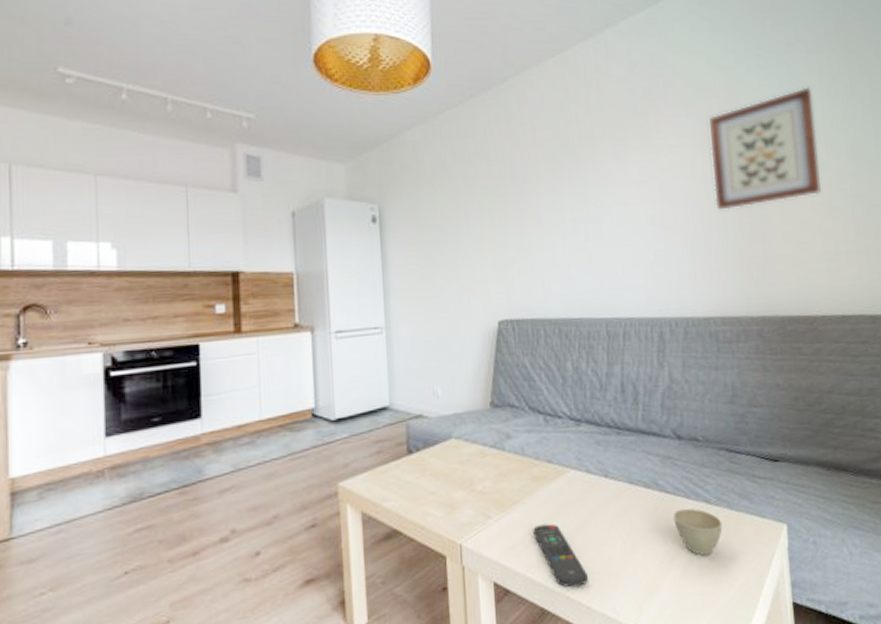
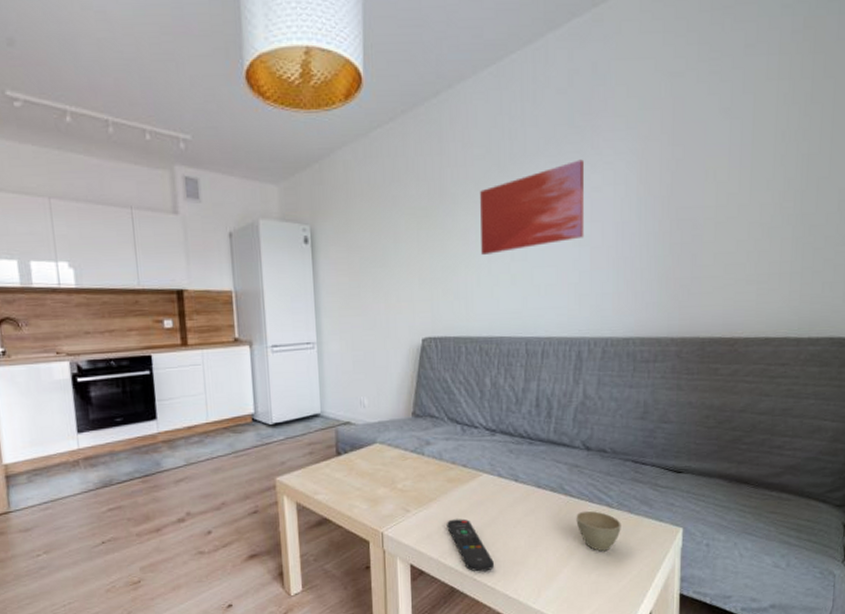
wall art: none [551,142,656,234] -> present [480,159,585,255]
wall art: present [710,87,821,210] -> none [647,95,766,230]

